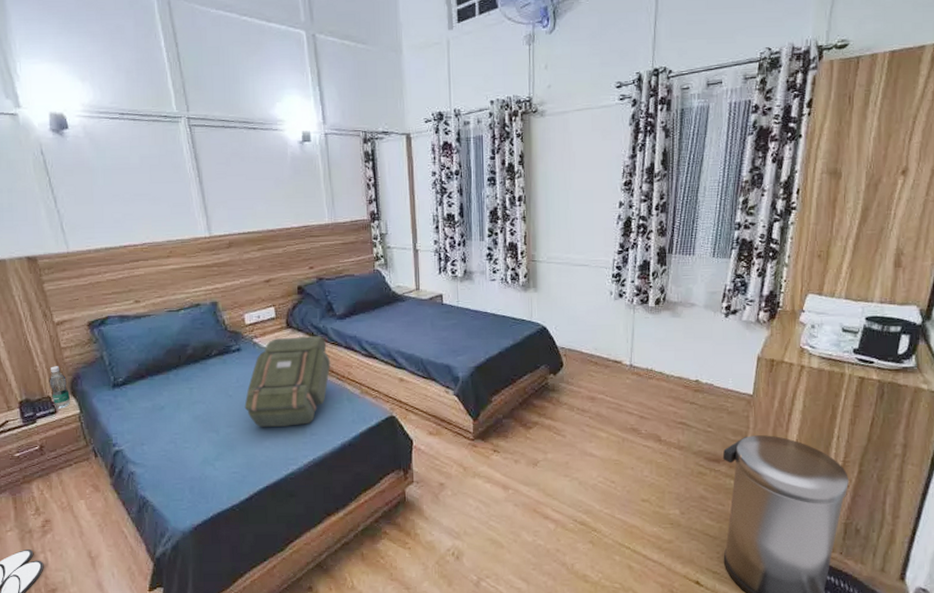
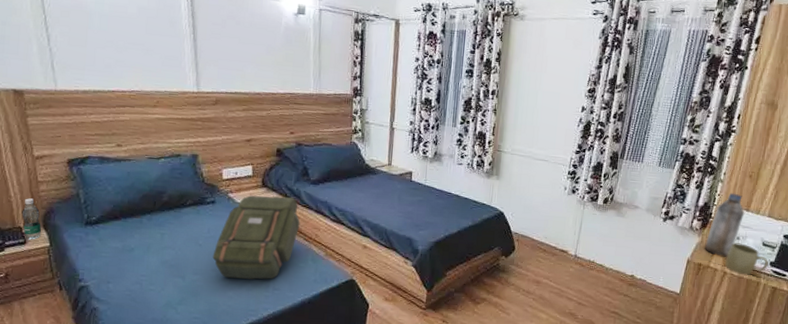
water bottle: none [776,276,818,349] -> present [705,192,745,257]
mug: none [800,332,851,368] -> present [724,243,768,276]

